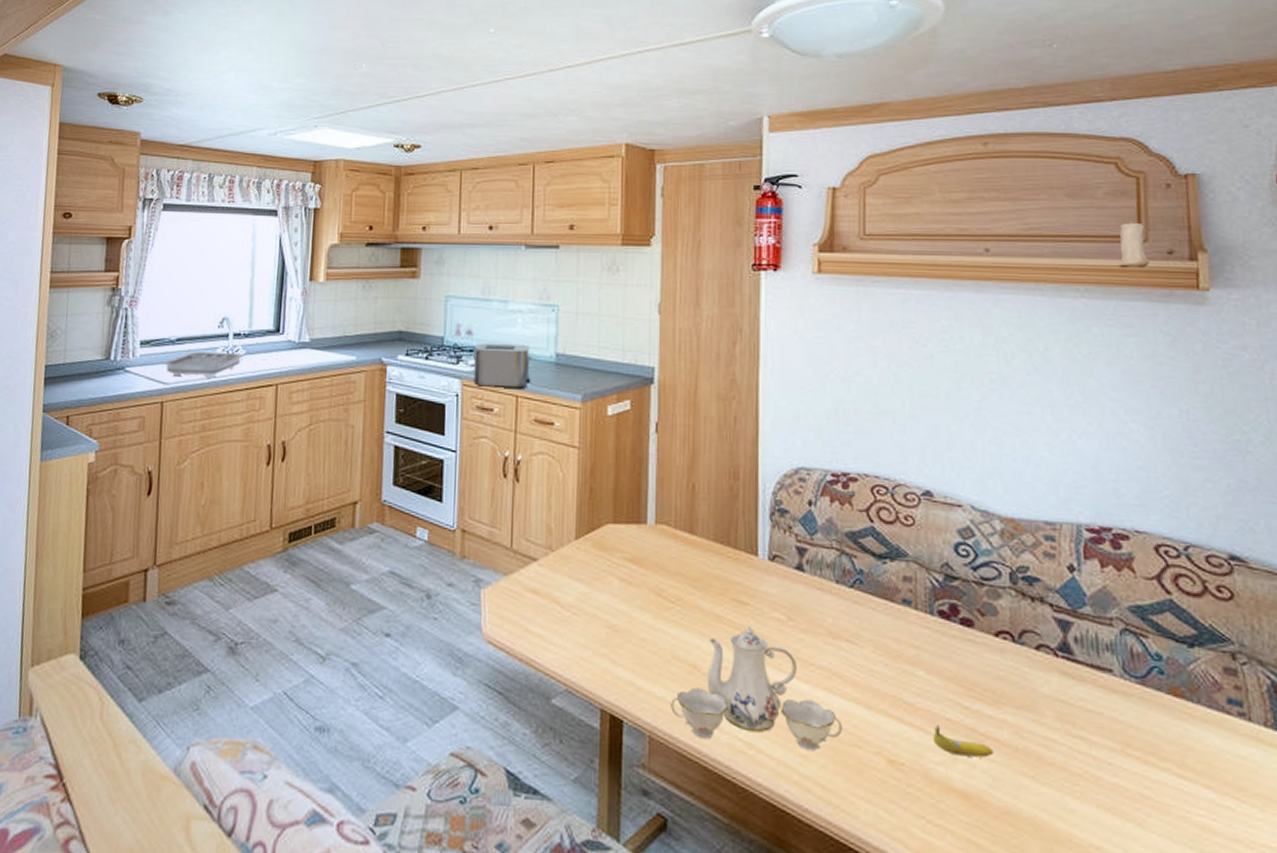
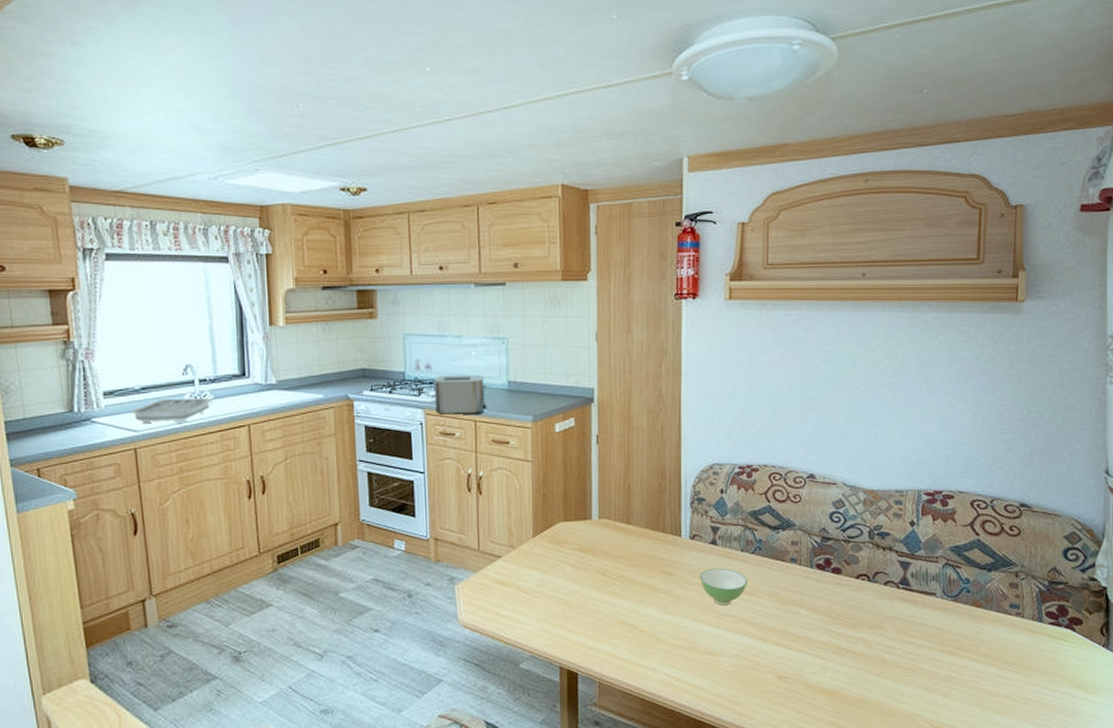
tea set: present [671,625,843,751] -> none [615,591,745,678]
bowl: none [780,601,845,653] -> present [699,568,748,605]
fruit: present [932,725,994,758] -> none [809,647,852,667]
candle: present [1118,220,1150,269] -> none [961,246,984,286]

